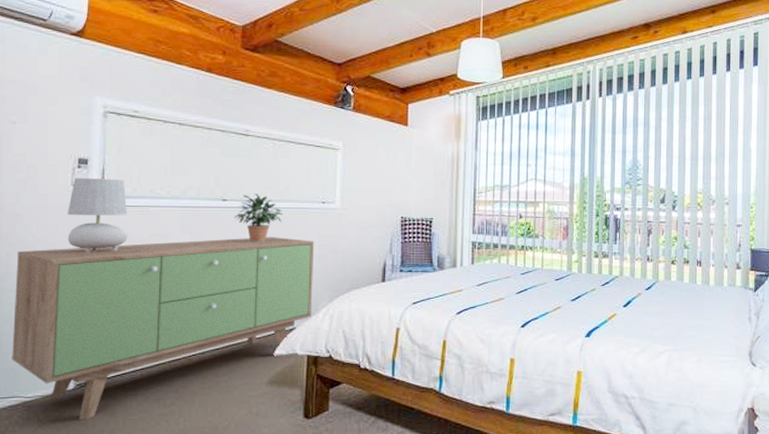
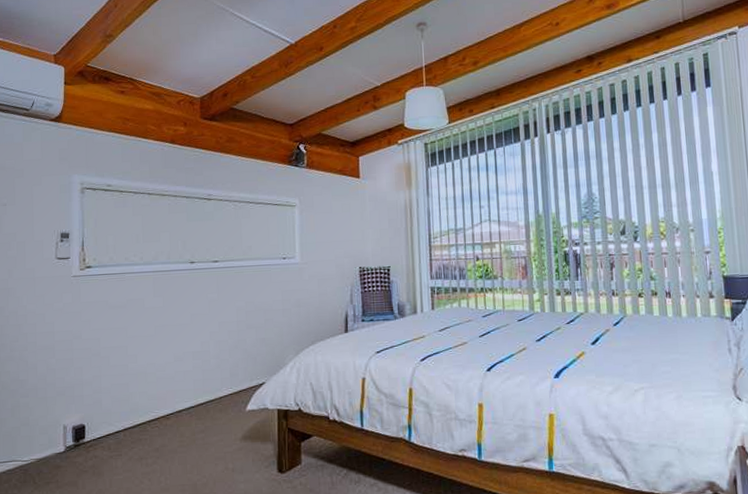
sideboard: present [12,237,315,421] -> none [9,294,280,482]
table lamp: present [68,178,128,252] -> none [53,249,107,320]
potted plant: present [234,194,283,242] -> none [202,254,247,301]

